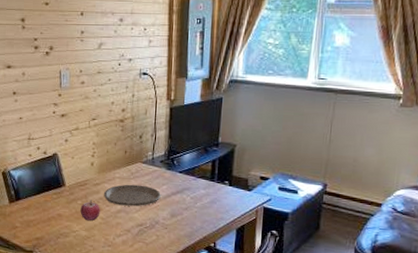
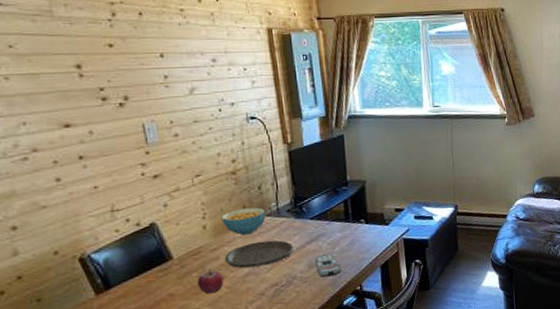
cereal bowl: none [106,153,142,177] -> present [221,207,266,236]
remote control: none [177,207,200,228] -> present [315,254,342,278]

